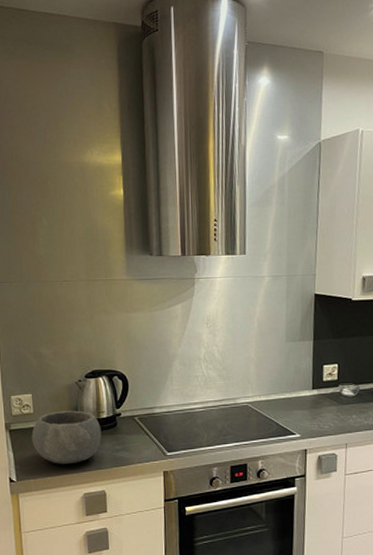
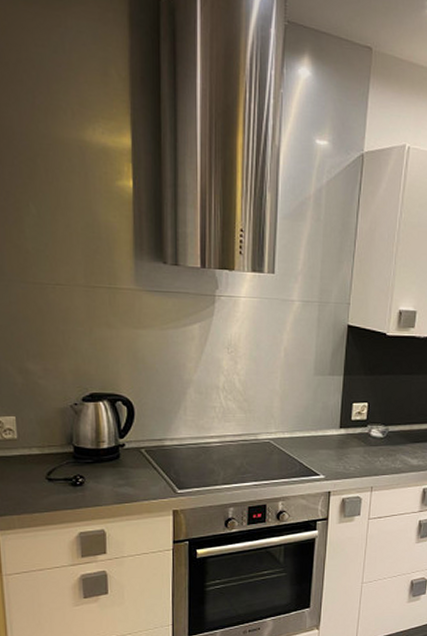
bowl: present [31,410,102,464] -> none [15,438,101,499]

